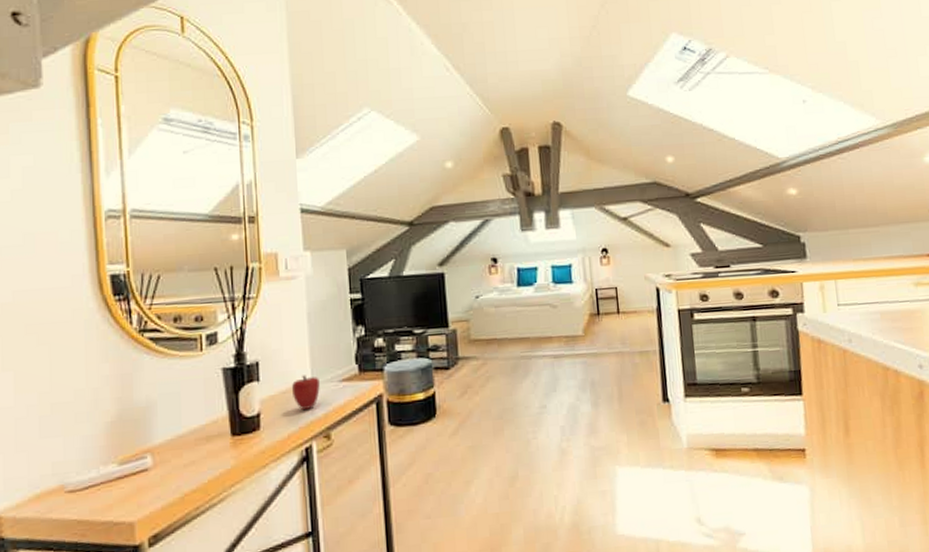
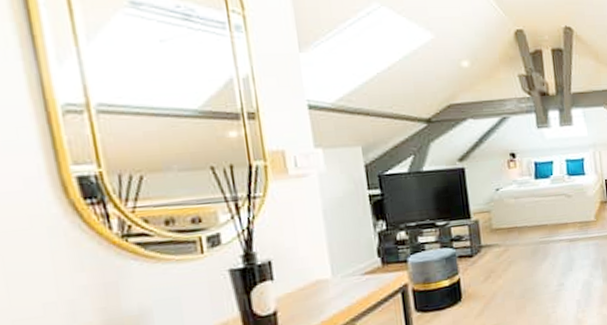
apple: present [292,375,320,411] -> none [311,271,342,306]

